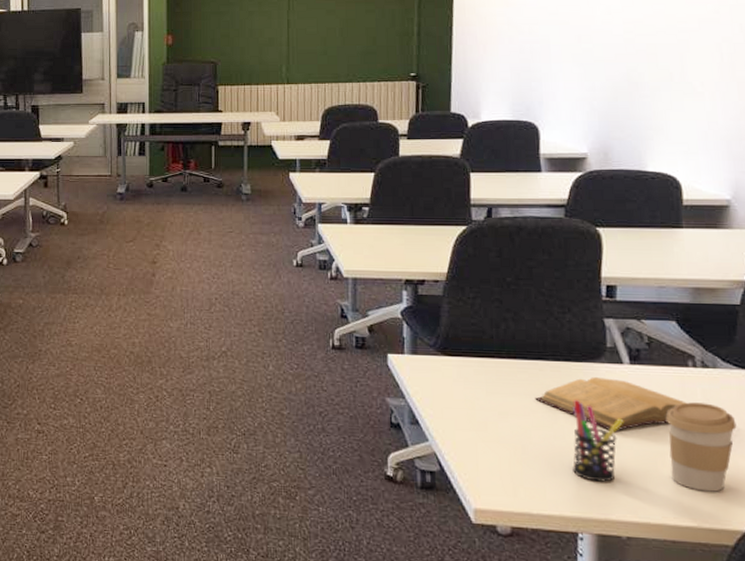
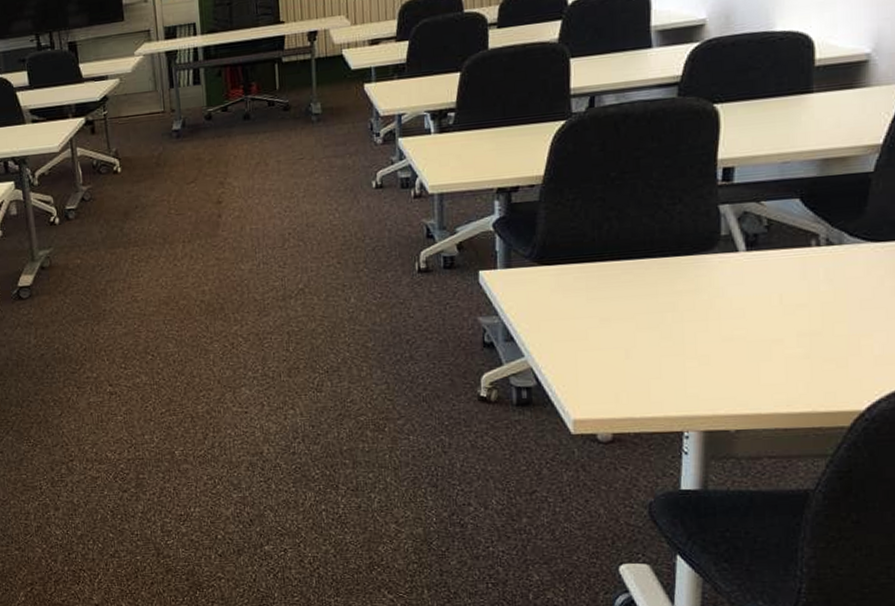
book: present [535,377,687,430] -> none [640,269,807,323]
pen holder: present [573,399,624,482] -> none [680,295,738,378]
coffee cup: present [665,402,737,492] -> none [783,283,861,375]

